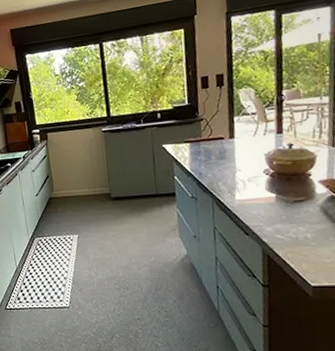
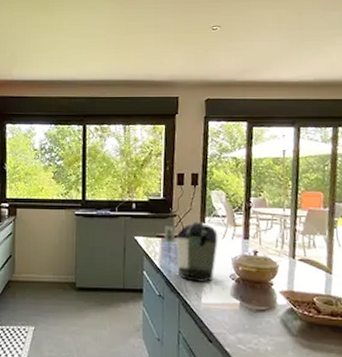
coffee maker: none [192,122,250,181] -> present [164,222,218,282]

